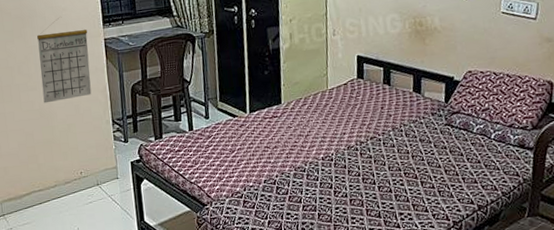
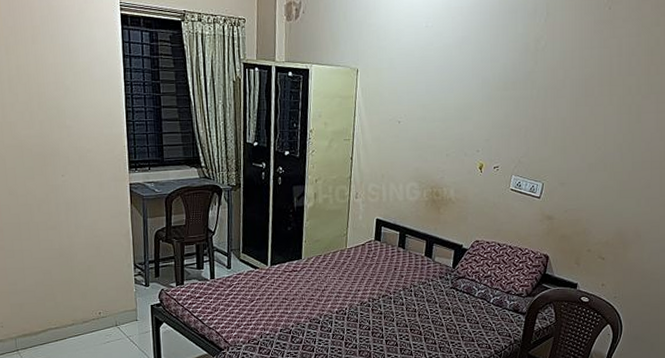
calendar: present [37,17,92,104] -> none [59,158,114,243]

